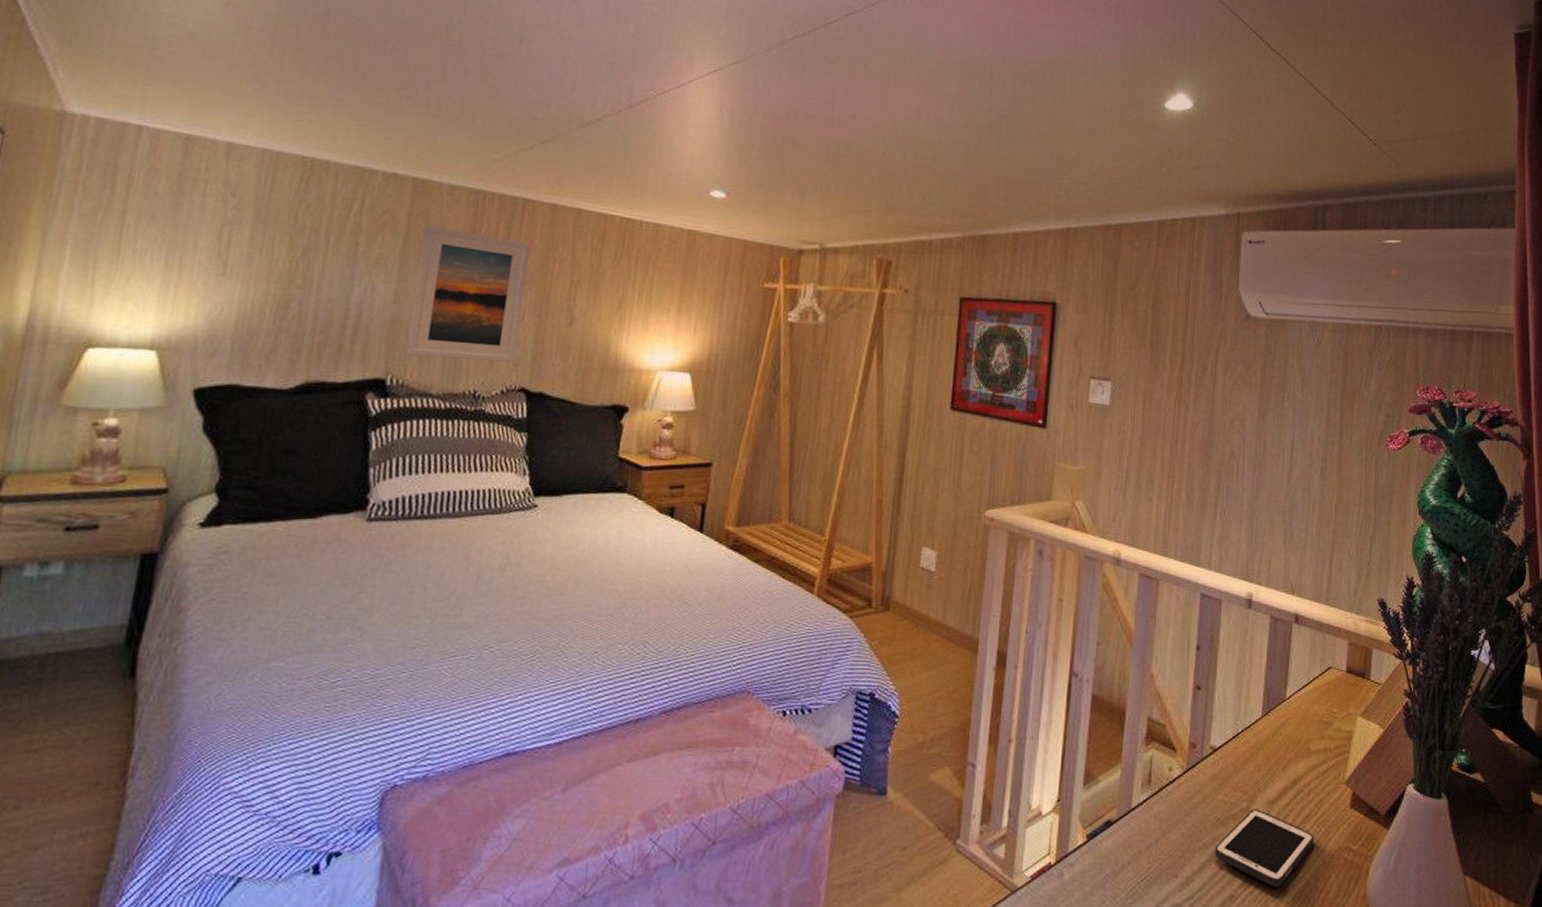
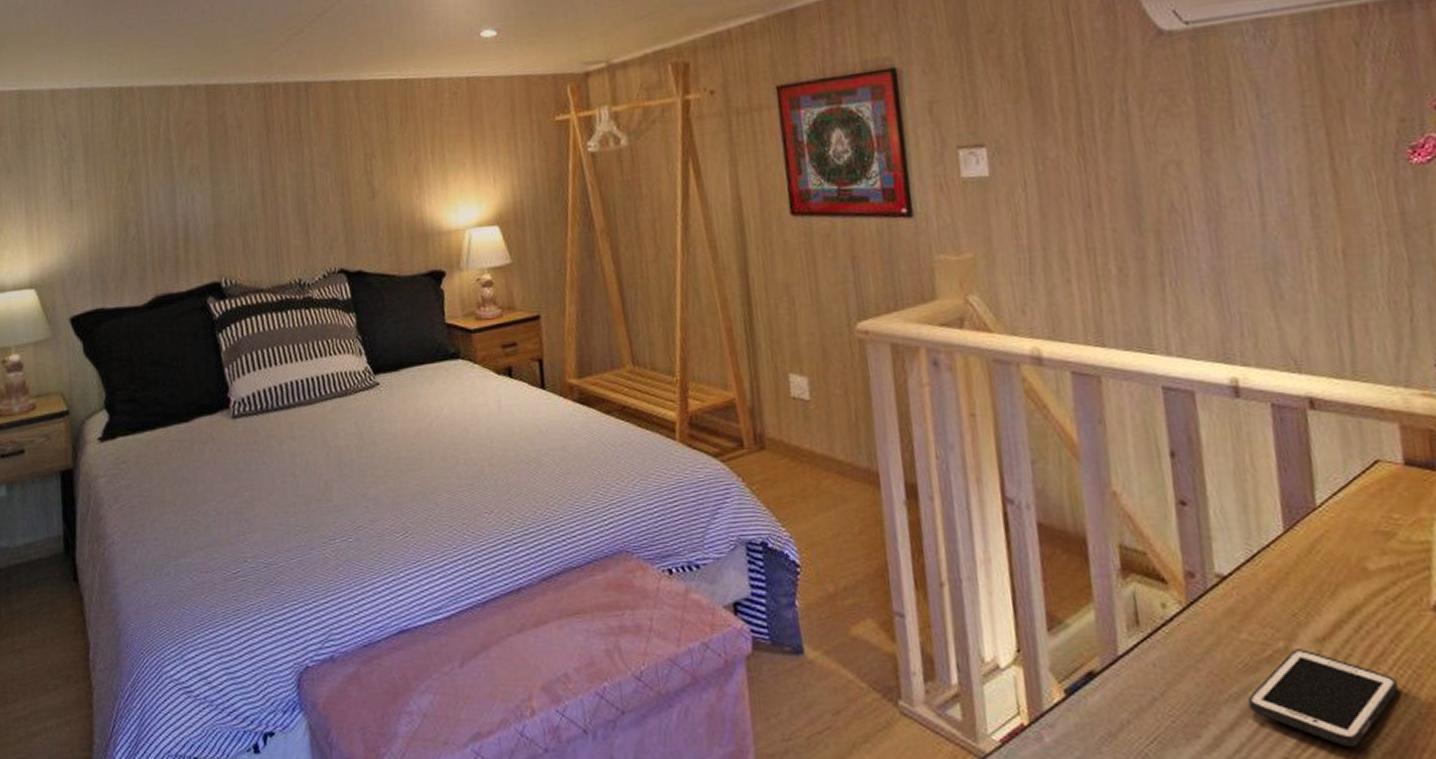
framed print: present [406,225,531,362] -> none [224,124,330,256]

